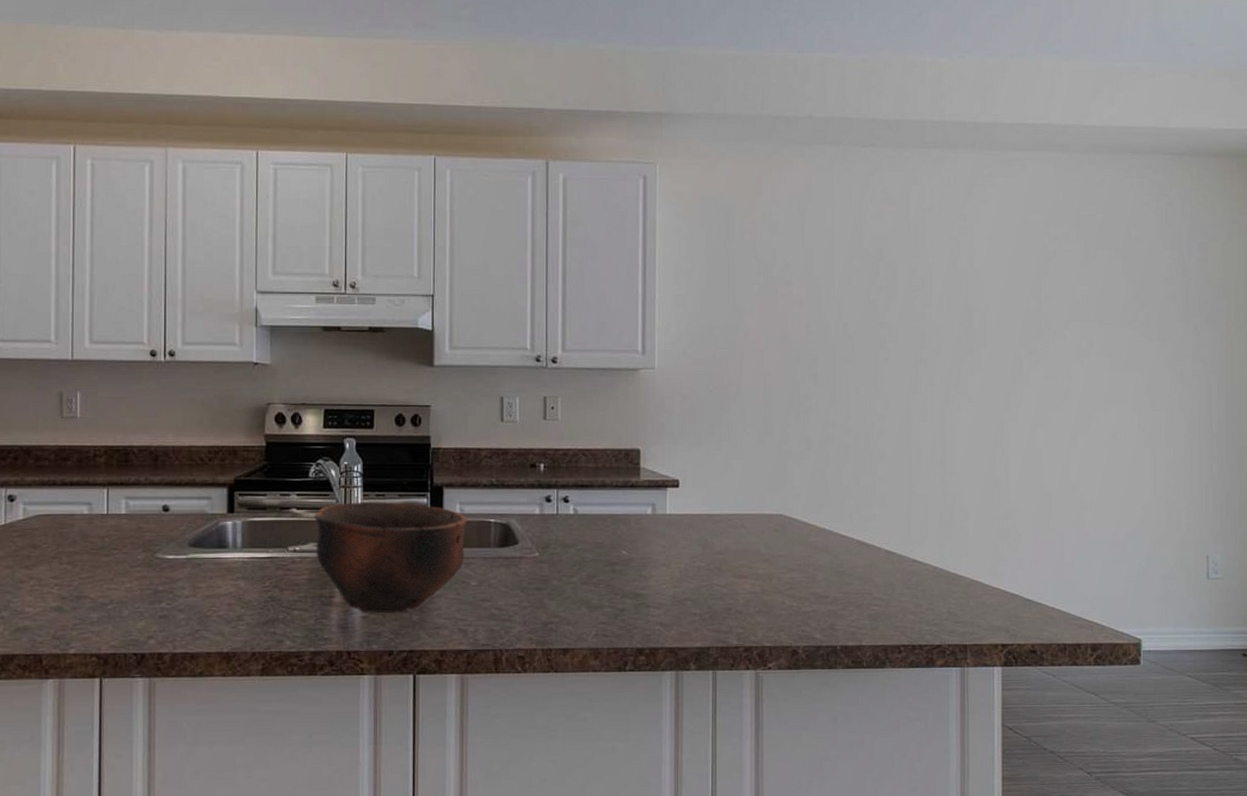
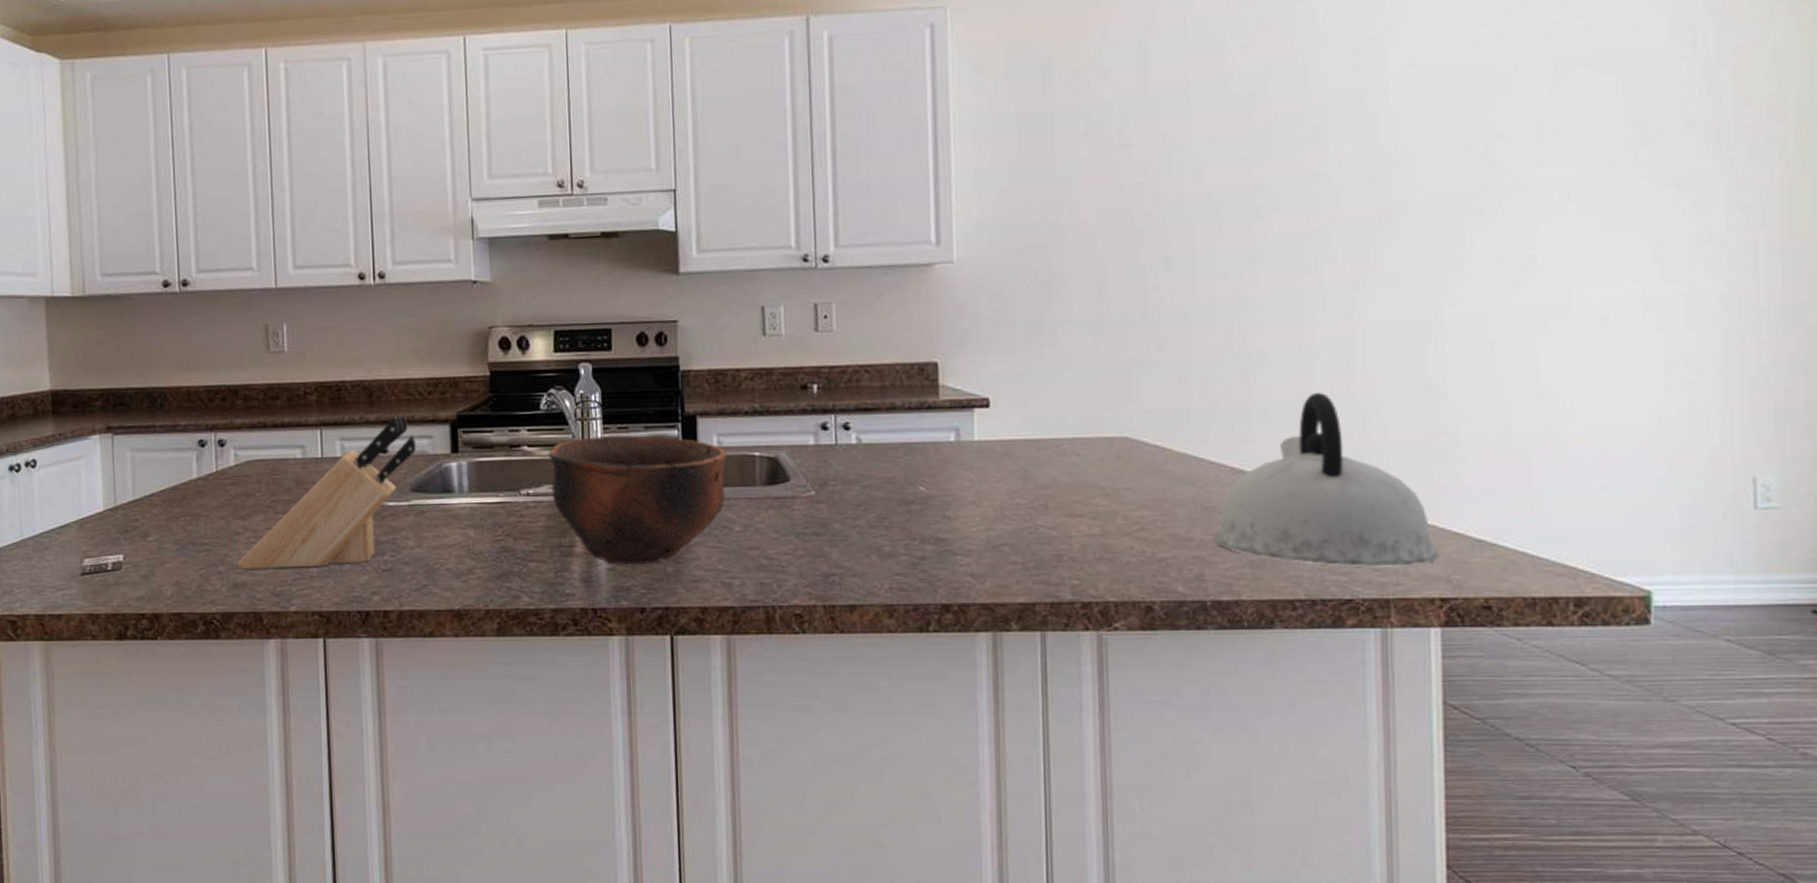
knife block: none [21,478,197,615] -> present [237,415,417,569]
kettle: none [845,483,1001,620] -> present [1215,392,1439,567]

